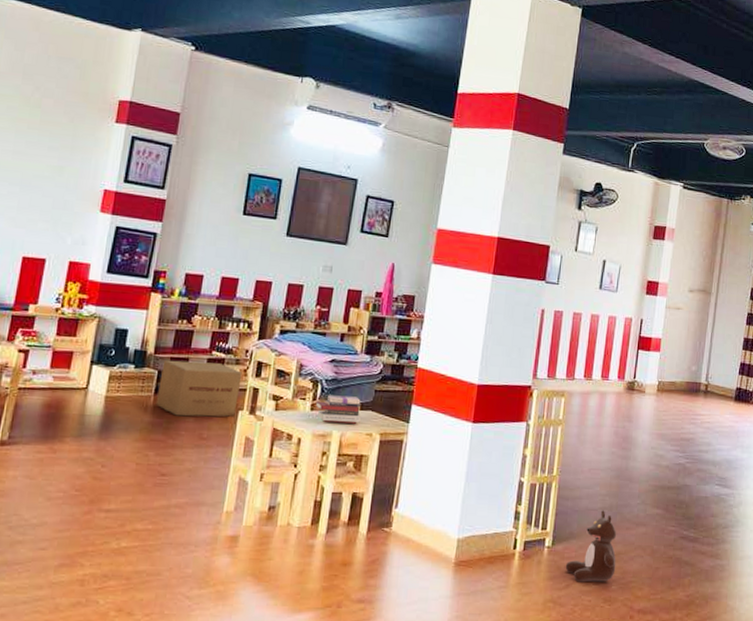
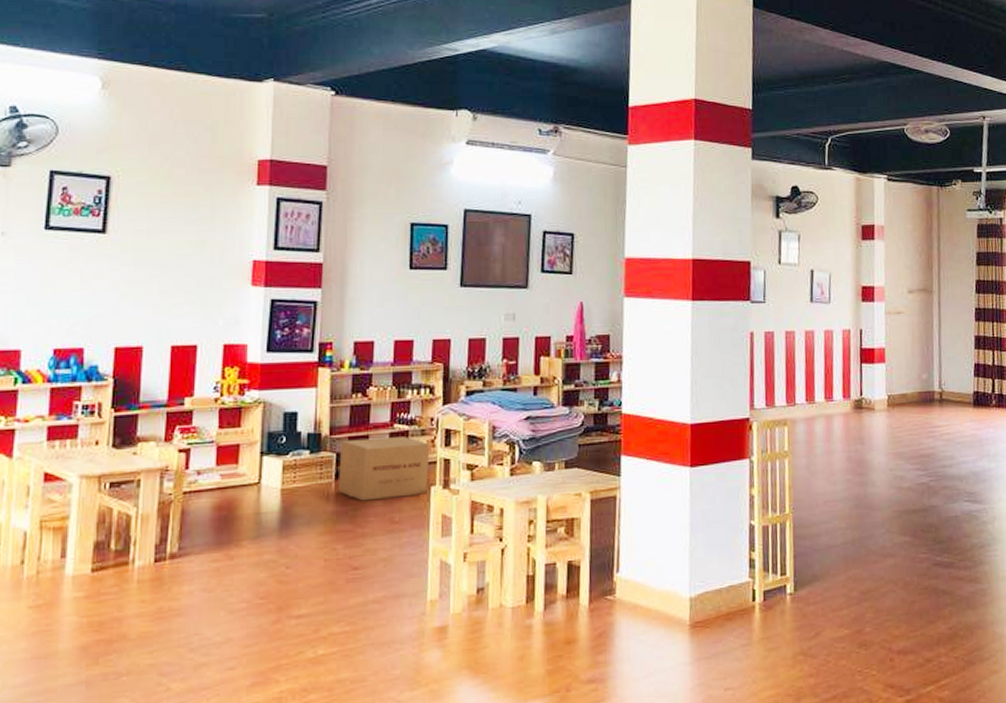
books: present [315,395,361,425] -> none [514,454,566,487]
stuffed animal: present [565,510,617,582] -> none [812,545,868,629]

